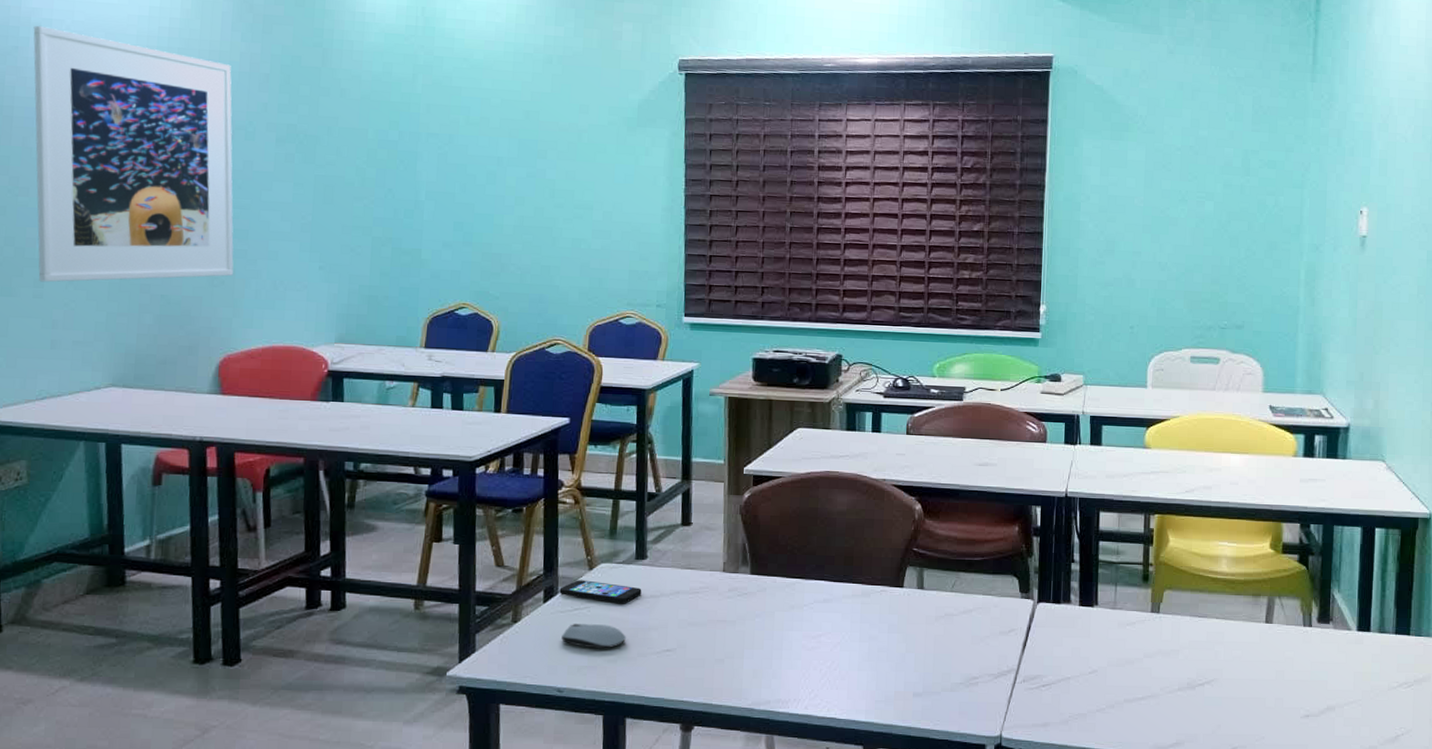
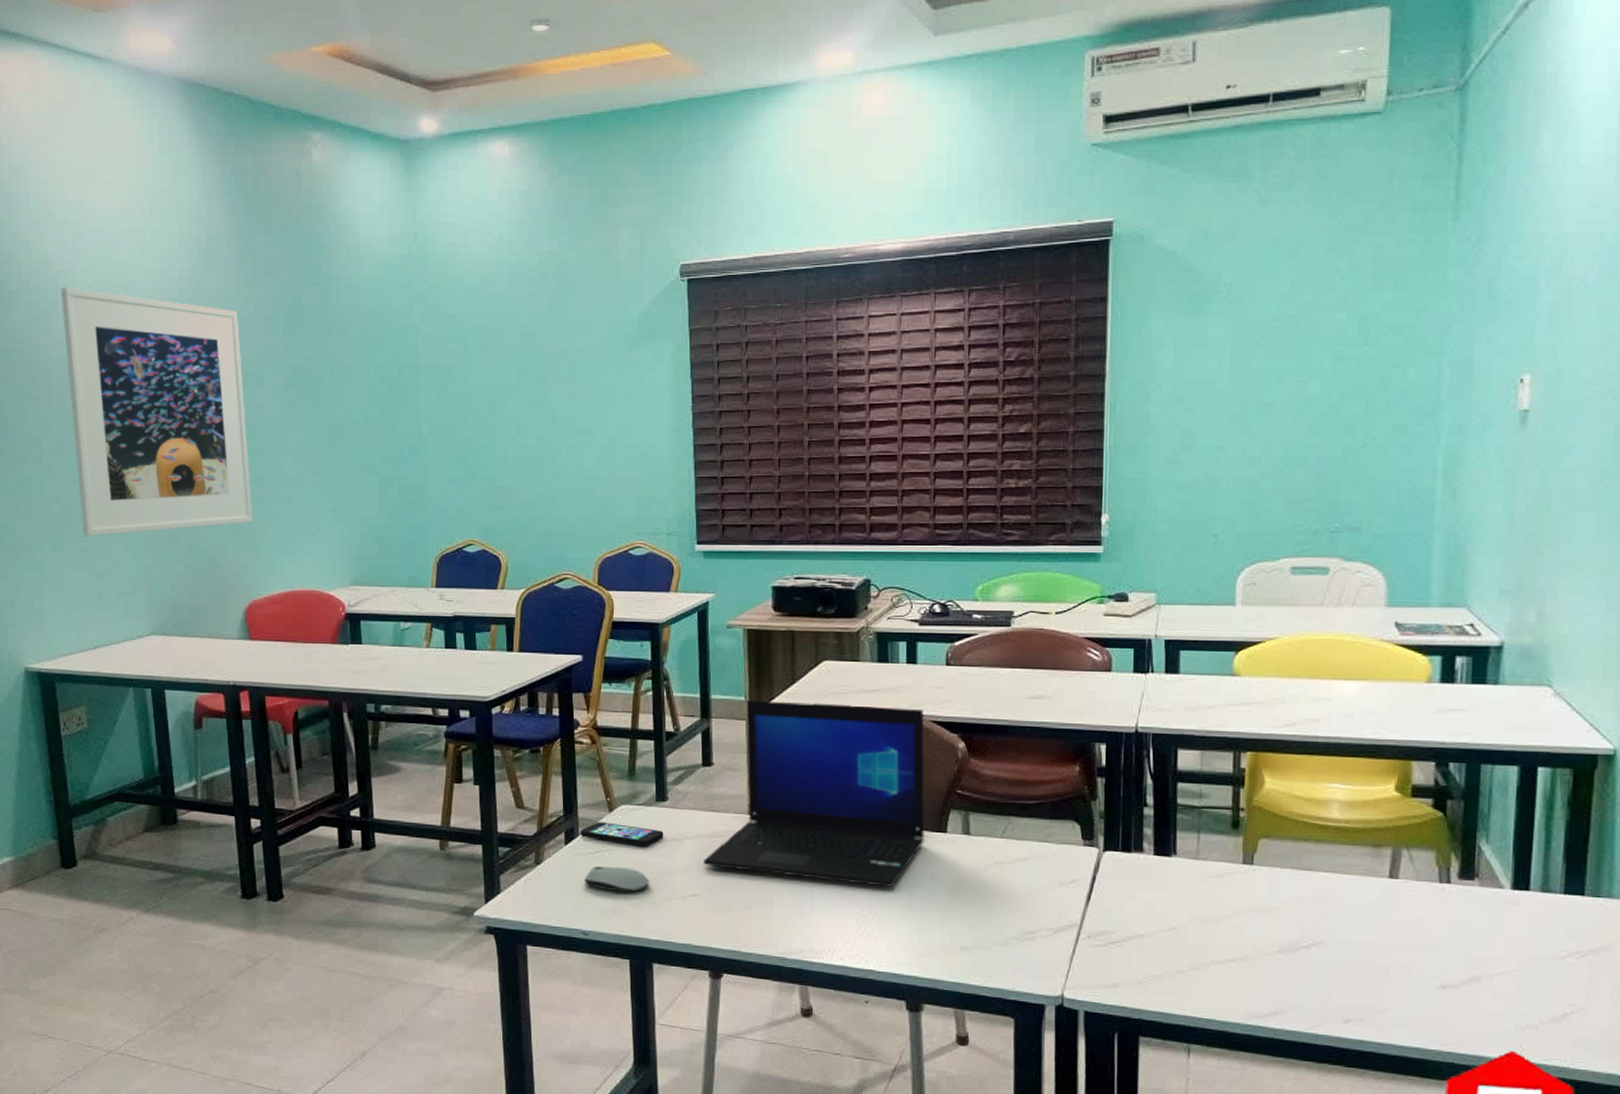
laptop: none [678,464,886,639] -> present [703,700,925,887]

